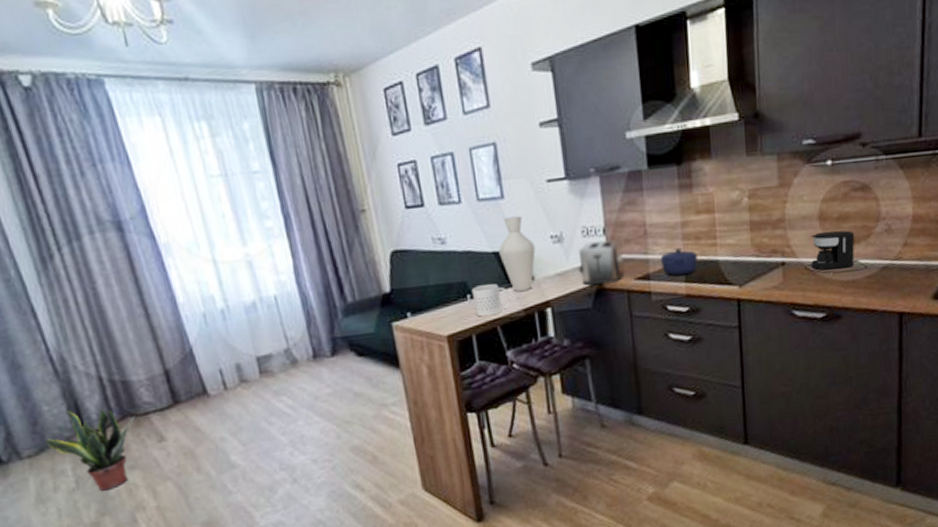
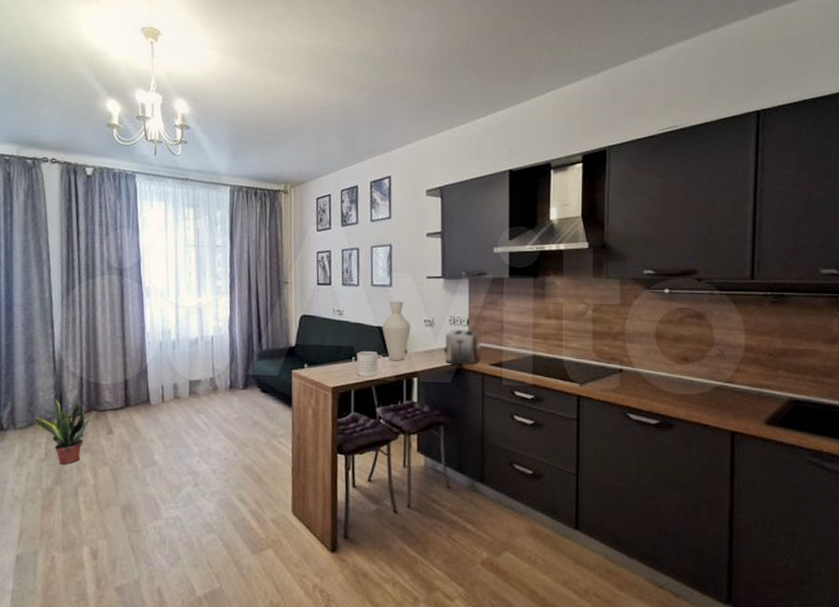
cooking pot: present [660,248,698,276] -> none [512,345,546,368]
coffee maker: present [804,230,867,274] -> none [640,349,700,387]

